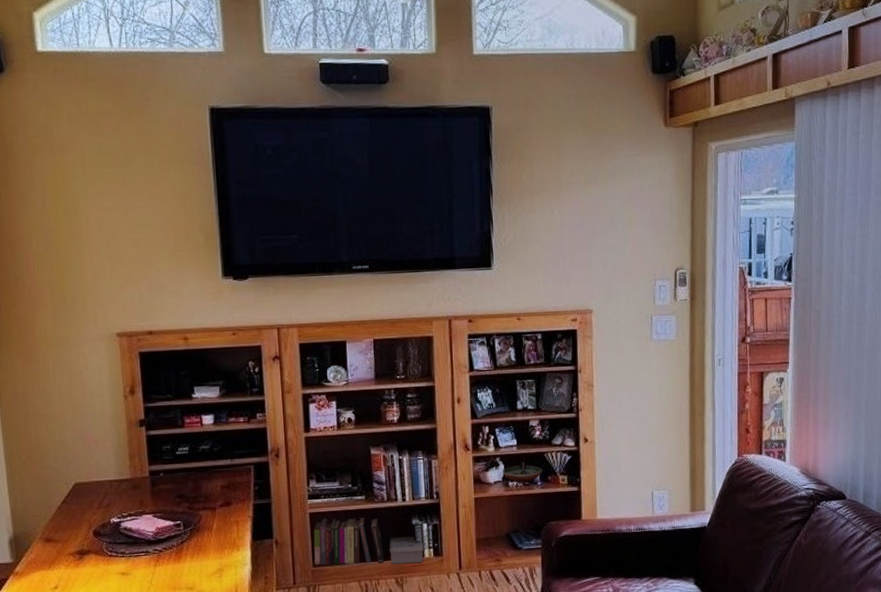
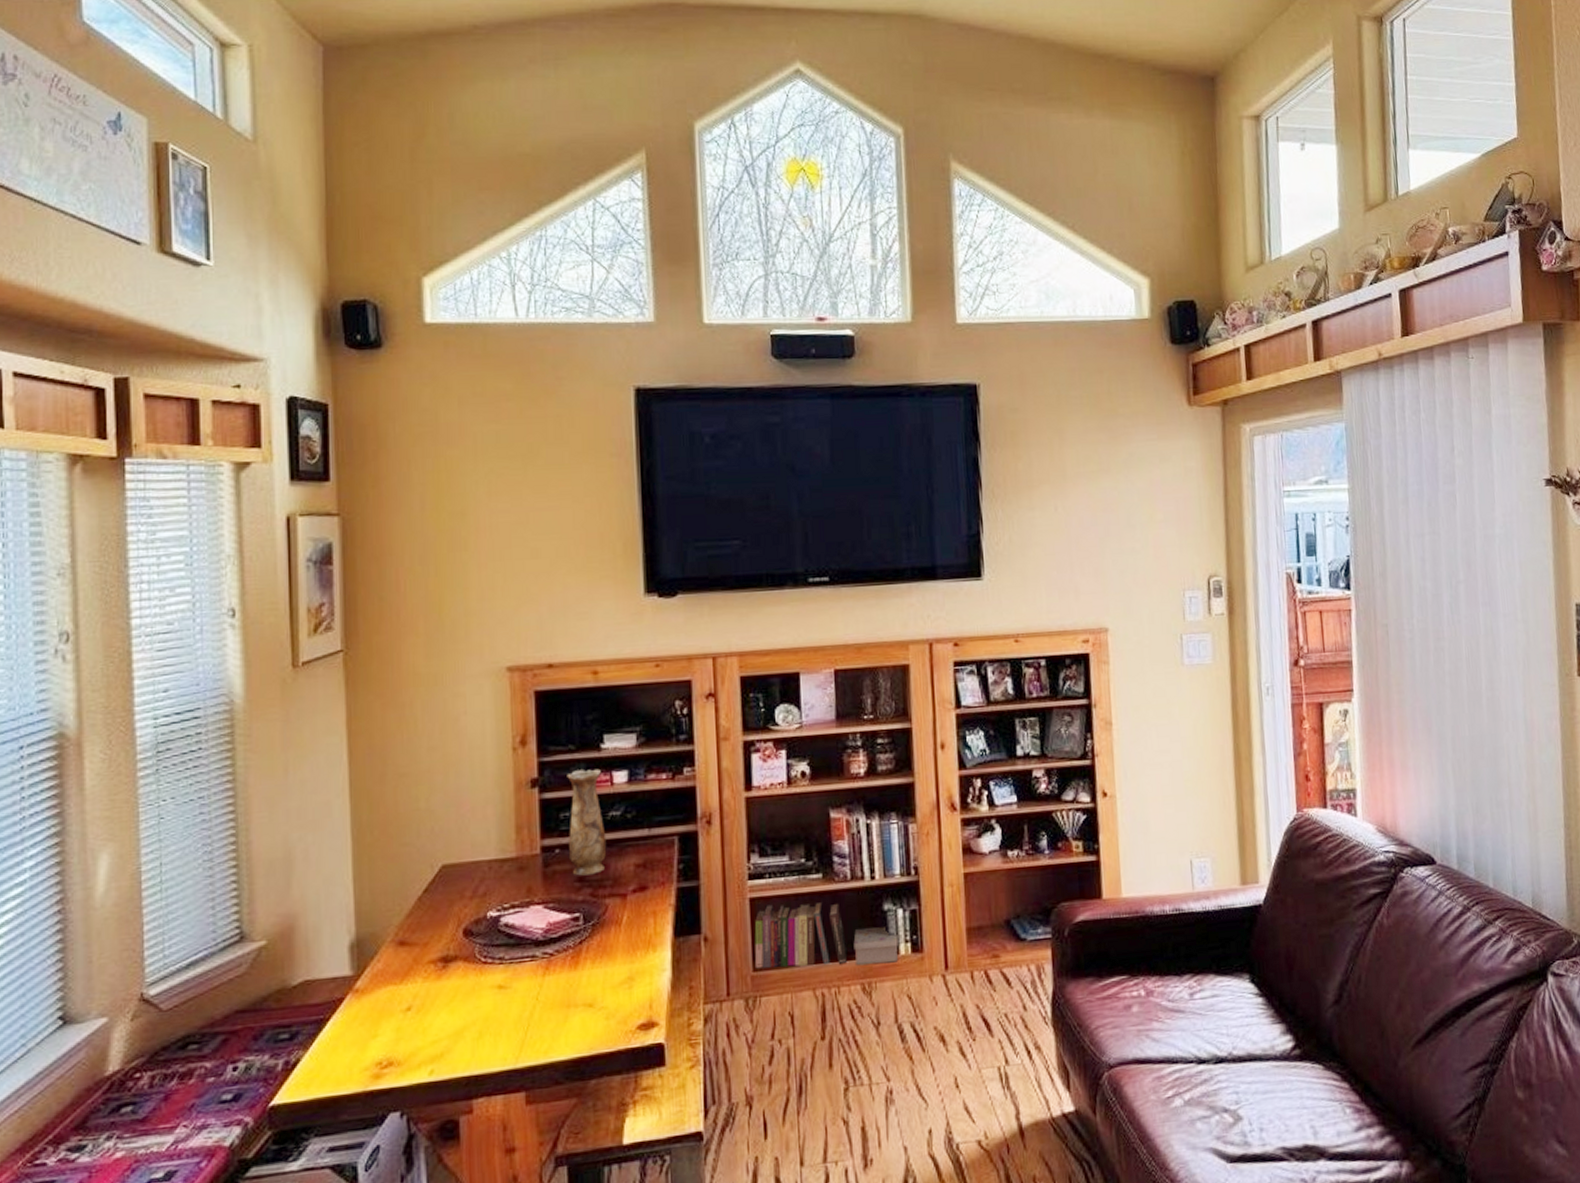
vase: none [166,413,200,494] -> present [567,768,607,876]
decorative bowl: present [502,465,543,483] -> none [999,828,1051,853]

